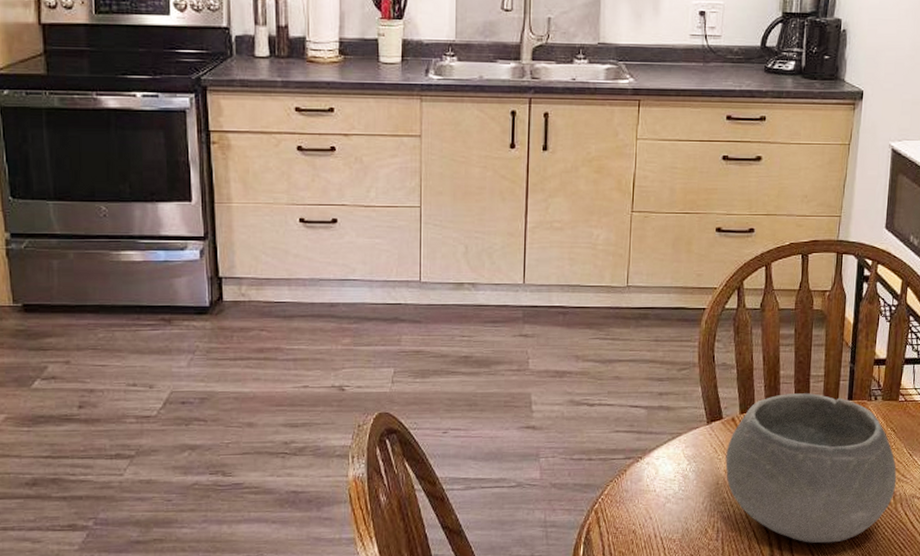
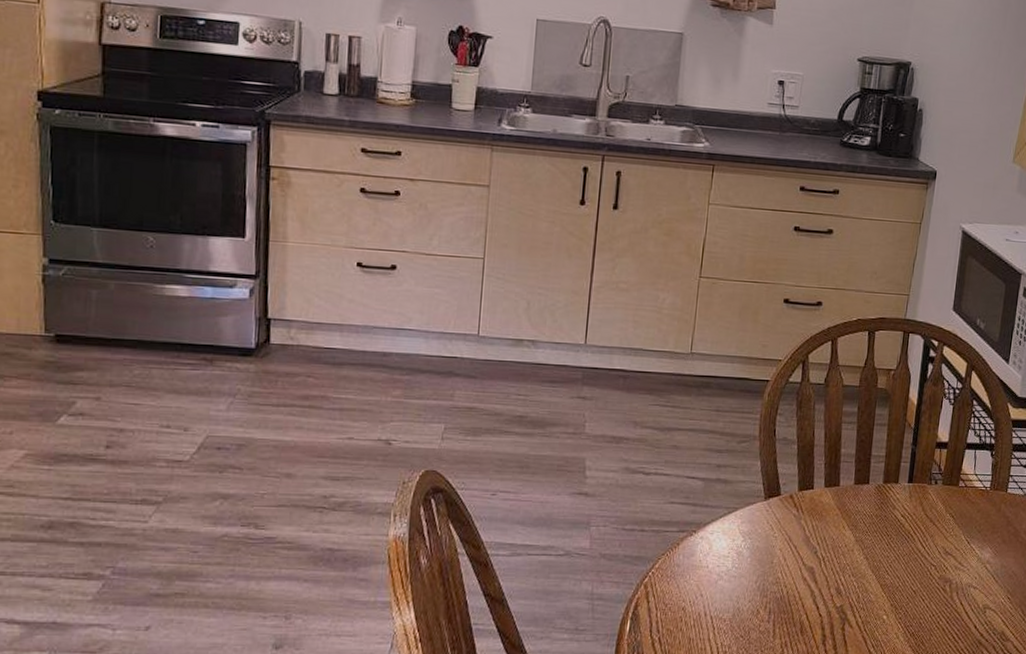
bowl: present [725,393,897,543] -> none [781,473,954,630]

